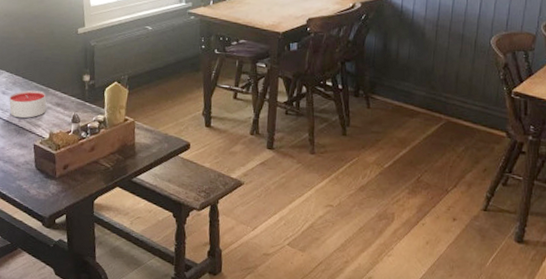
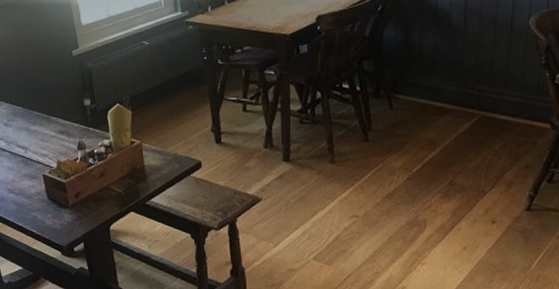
candle: present [9,90,47,119] -> none [12,120,51,149]

